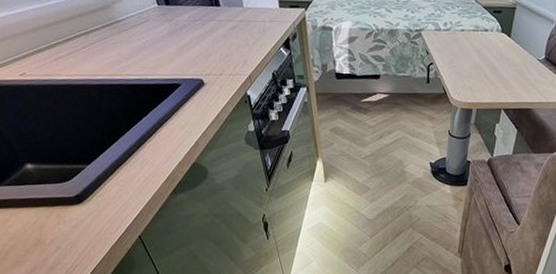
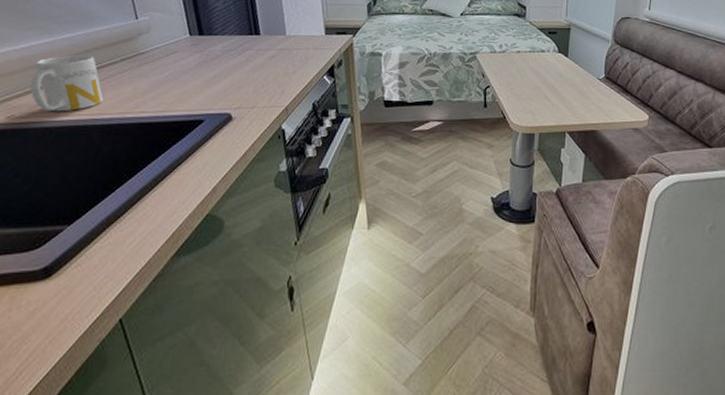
mug: none [32,20,94,72] -> present [30,55,104,112]

